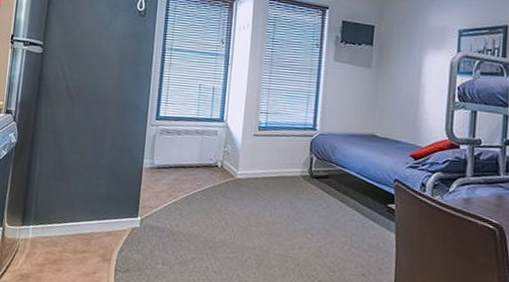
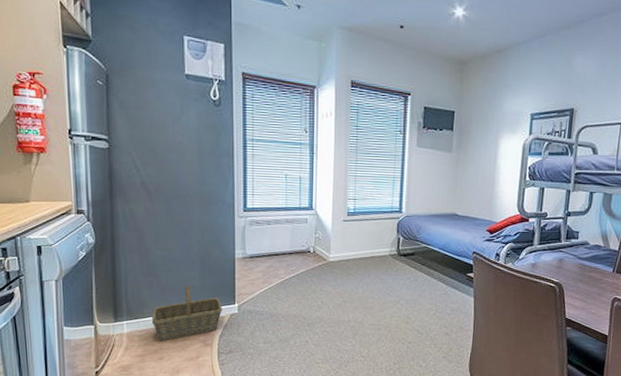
basket: none [55,193,125,252] -> present [151,285,222,342]

